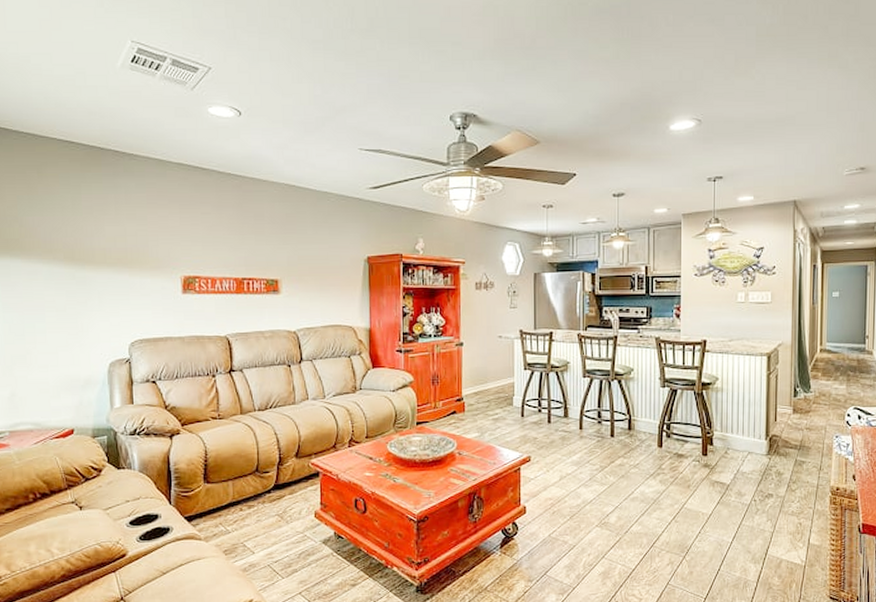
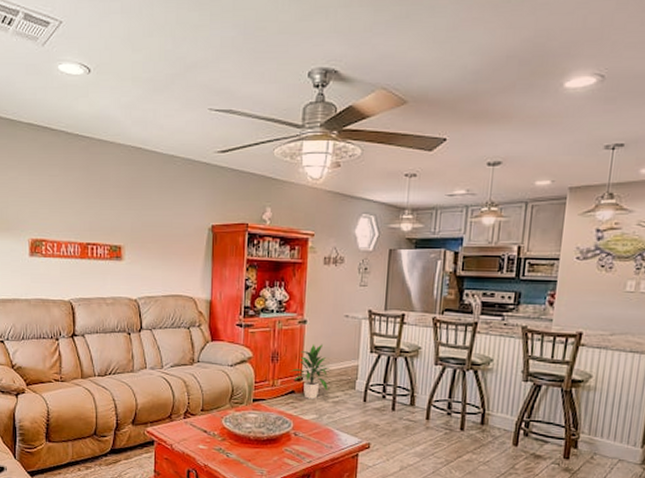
indoor plant: none [452,364,489,418] -> present [291,344,331,399]

